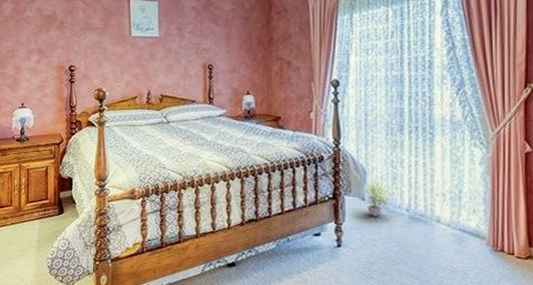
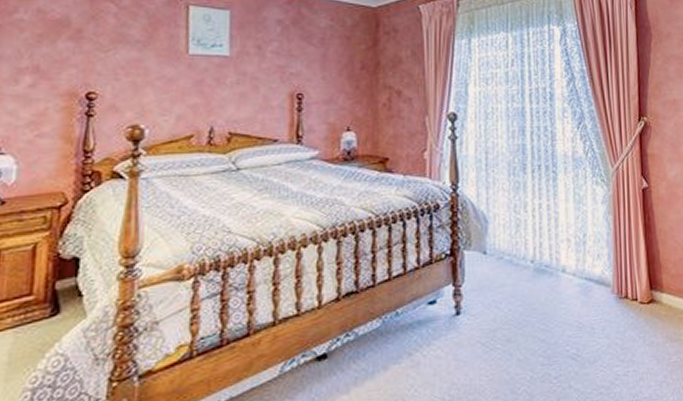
potted plant: present [363,180,392,217] -> none [484,229,516,273]

